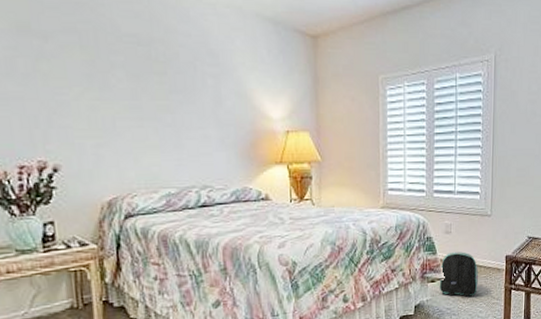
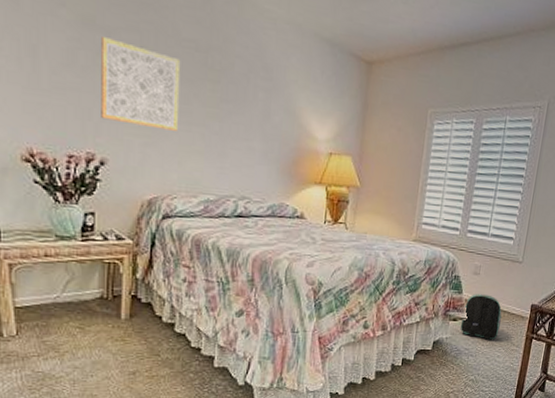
wall art: none [39,42,129,128] -> present [101,37,181,131]

